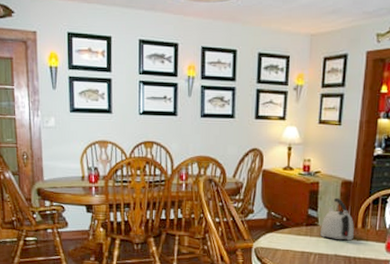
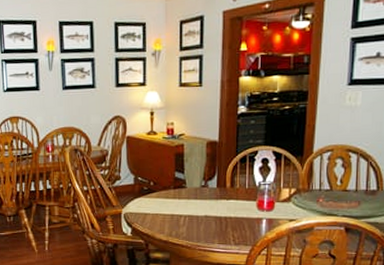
kettle: present [320,197,355,241] -> none [189,158,224,201]

